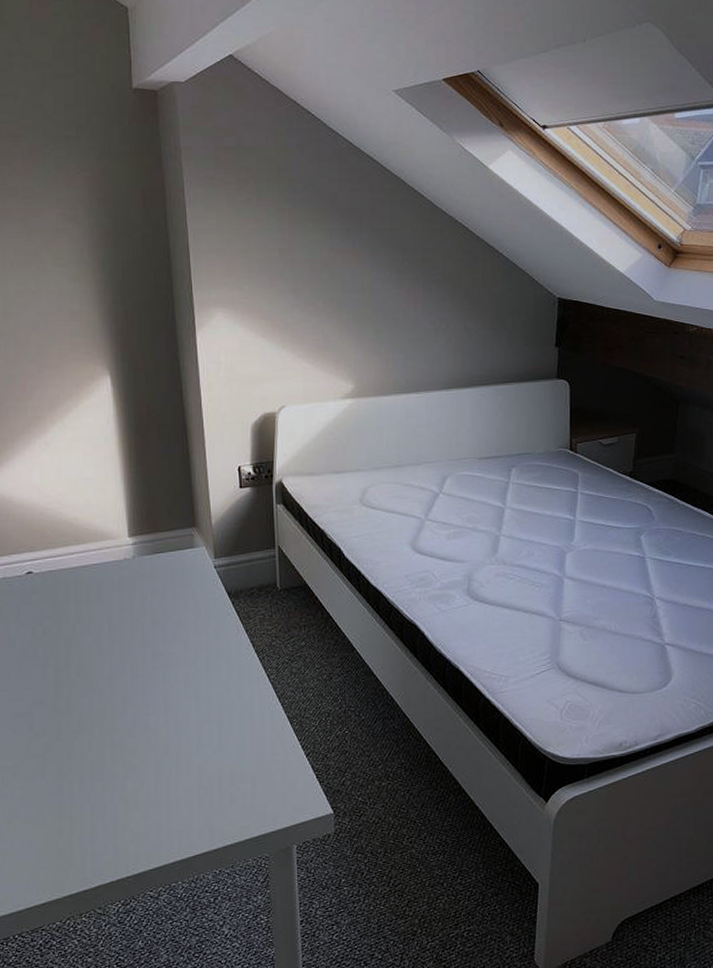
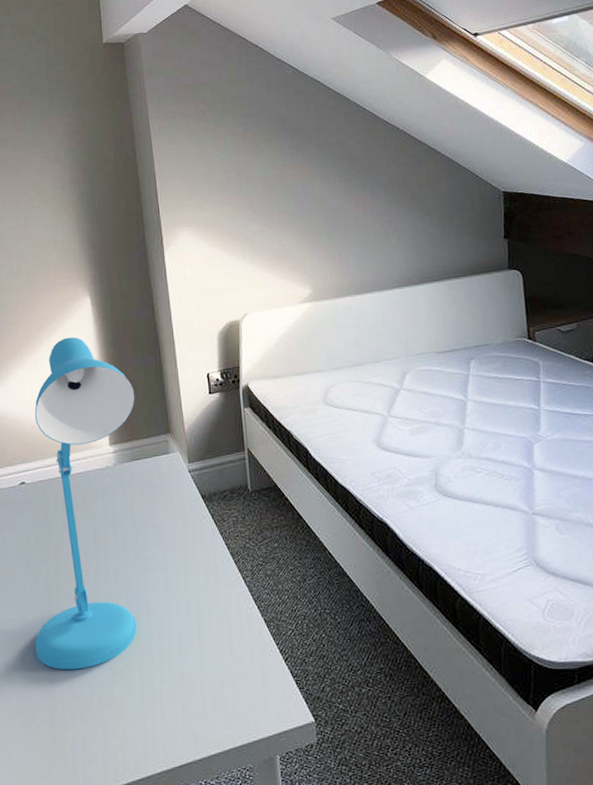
desk lamp: none [41,419,158,765] -> present [34,337,137,671]

